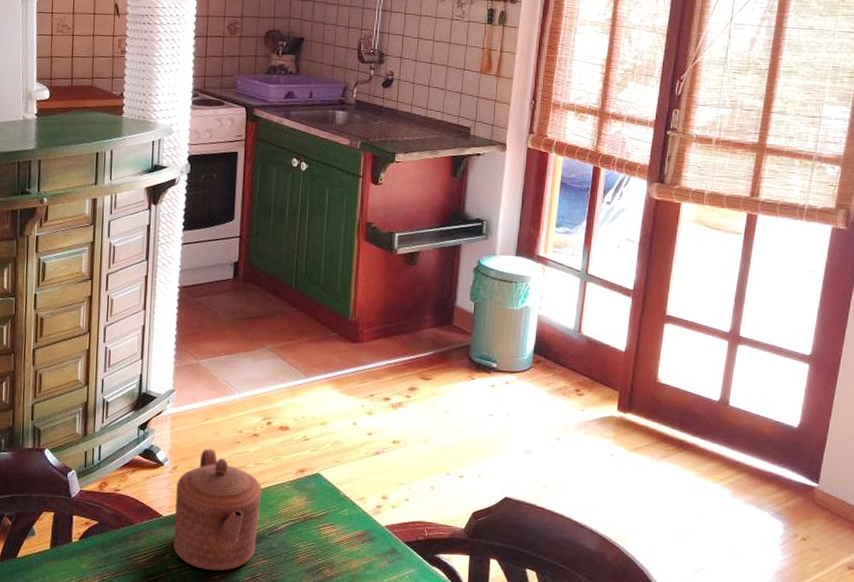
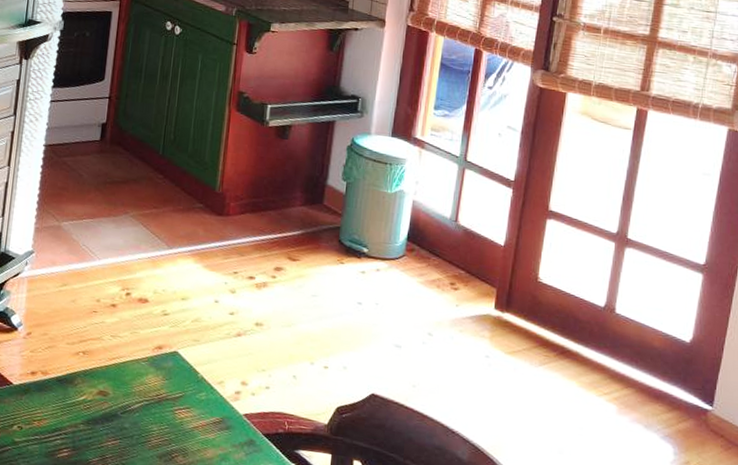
teapot: present [173,448,262,571] -> none [22,316,117,449]

